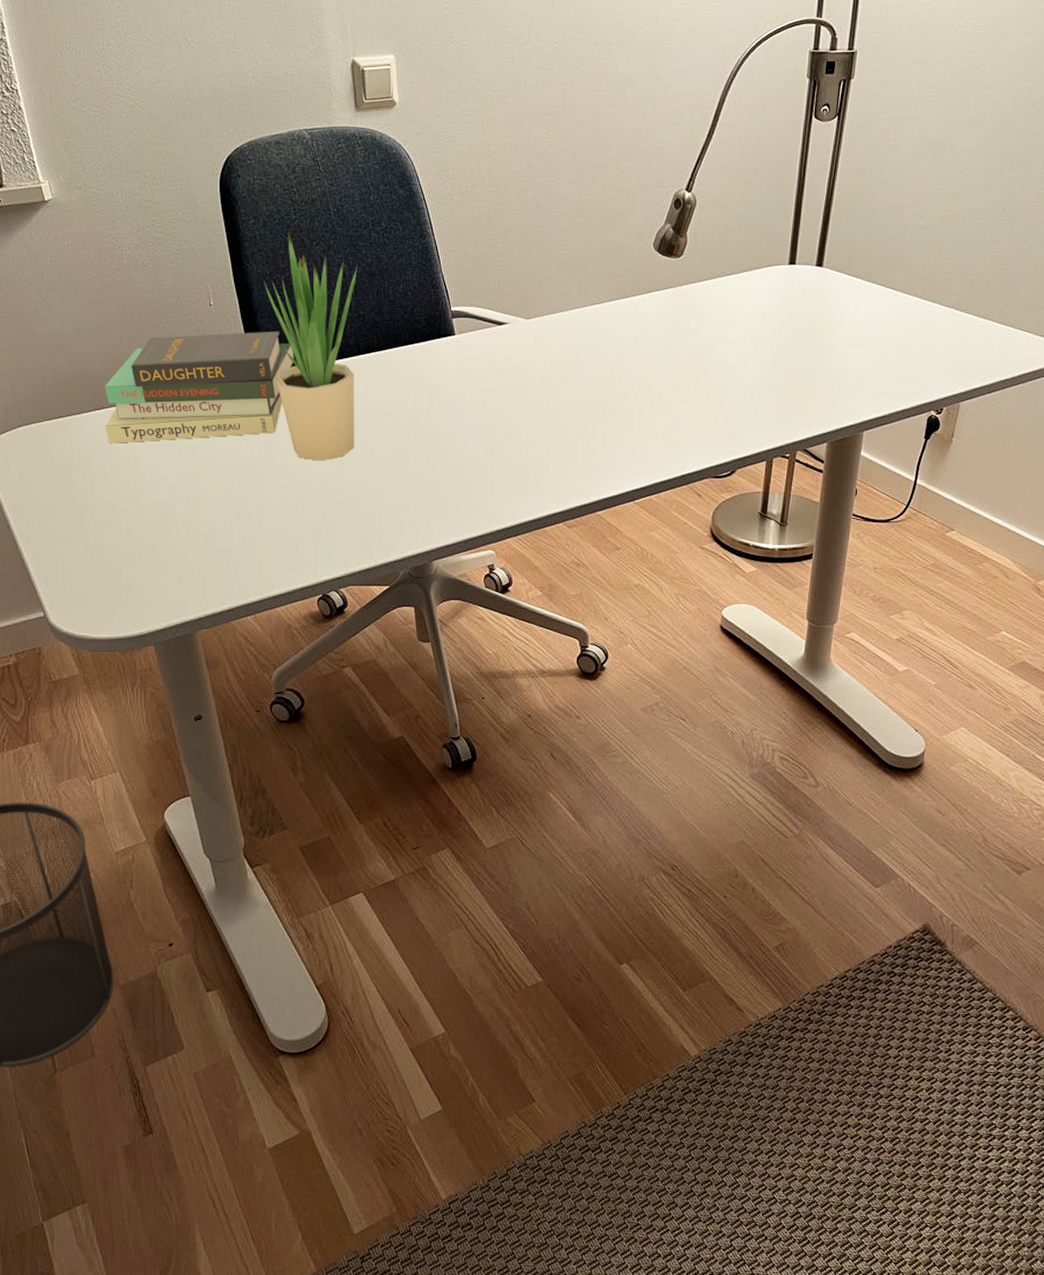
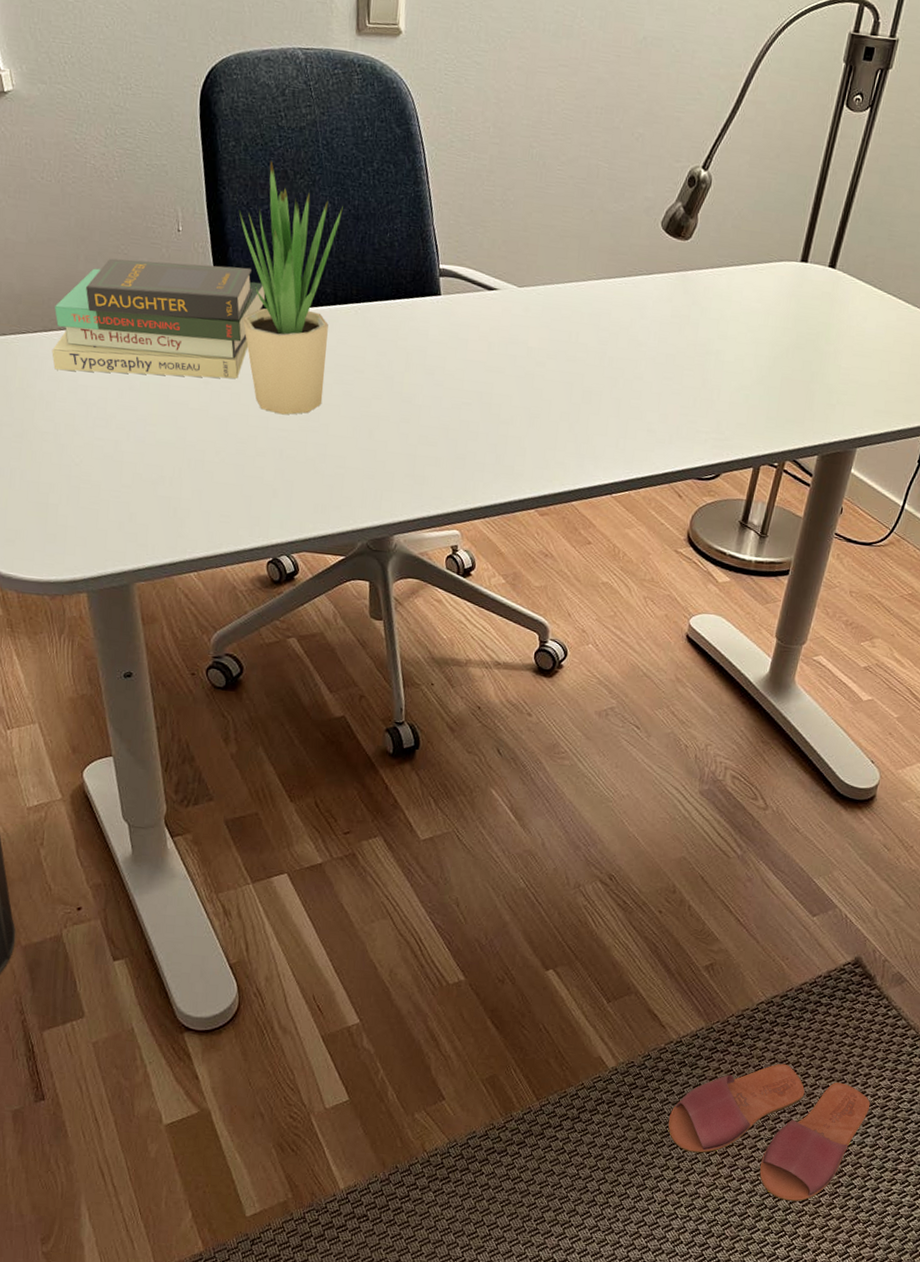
slippers: none [756,1037,957,1177] -> present [668,1063,871,1202]

